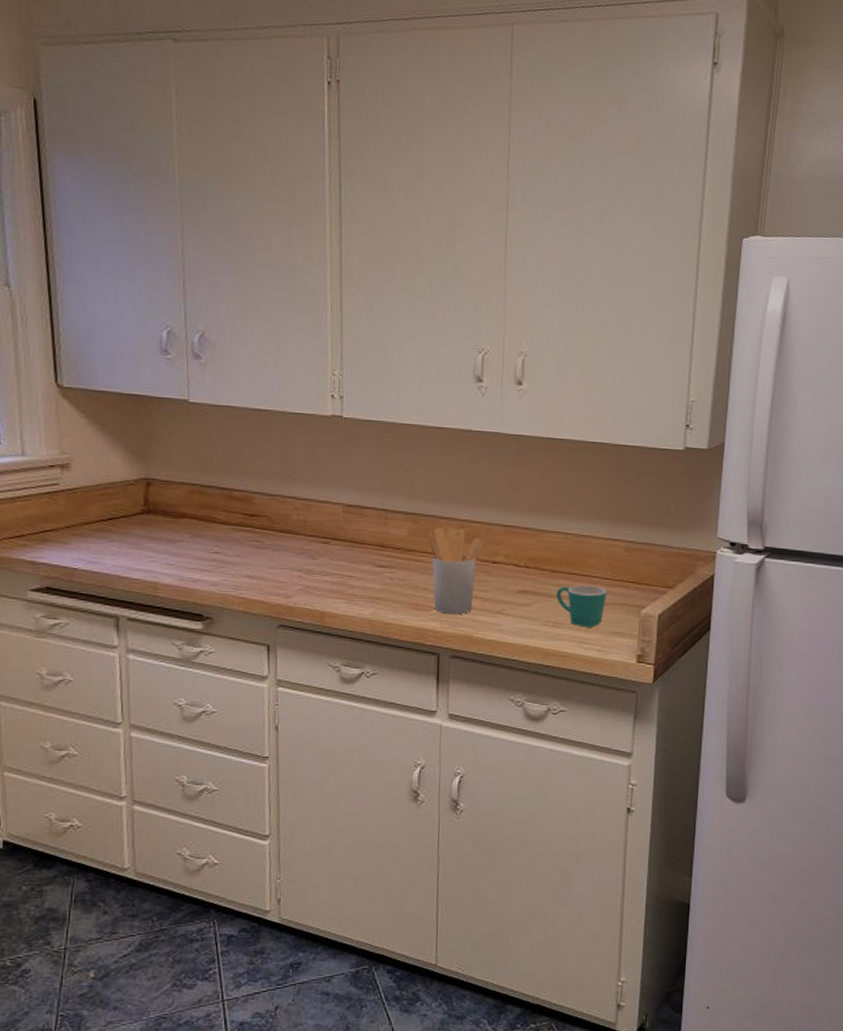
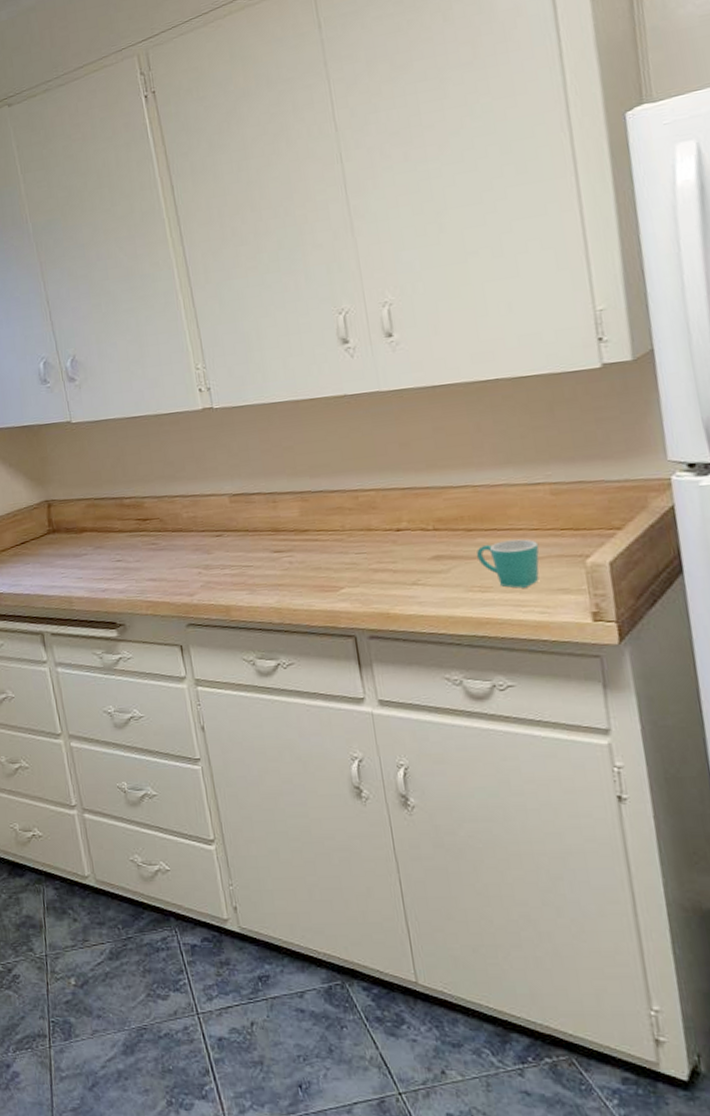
utensil holder: present [428,527,484,615] -> none [321,499,383,593]

